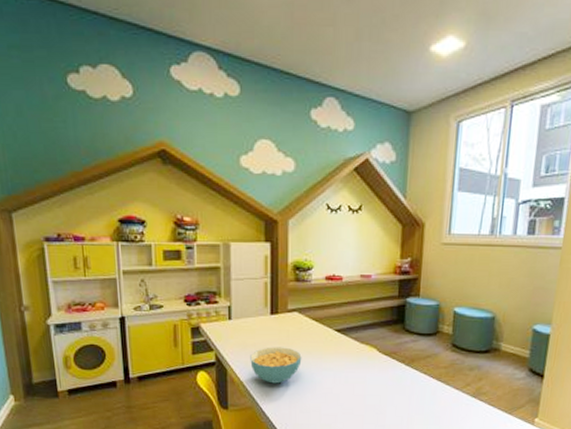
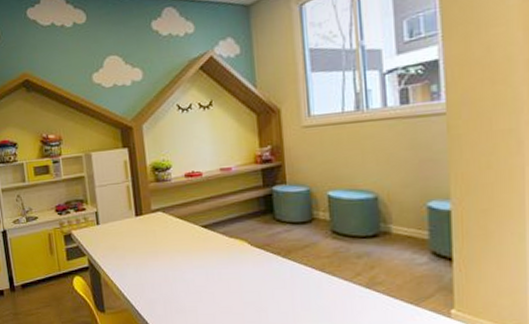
cereal bowl: present [250,347,302,384] -> none [120,247,172,285]

